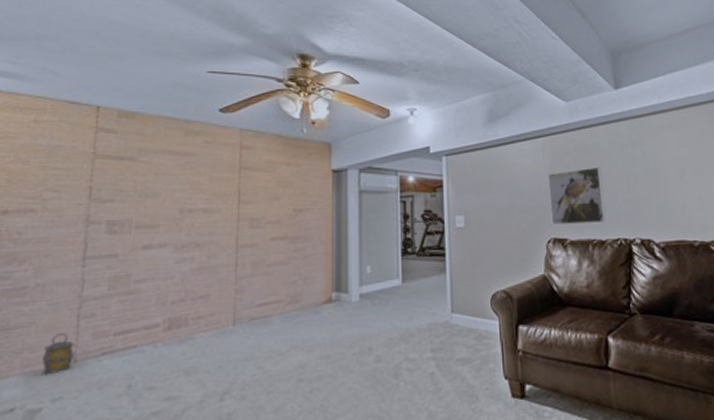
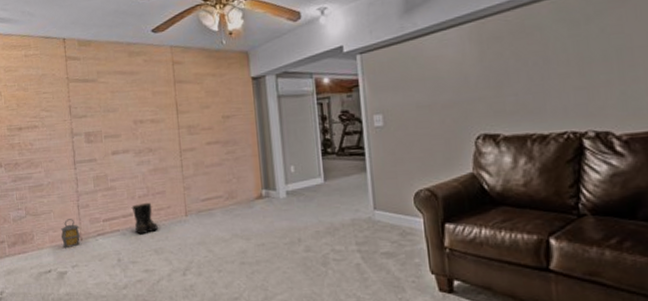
boots: none [159,309,195,351] -> present [131,202,159,235]
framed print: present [547,166,606,226] -> none [475,50,549,121]

